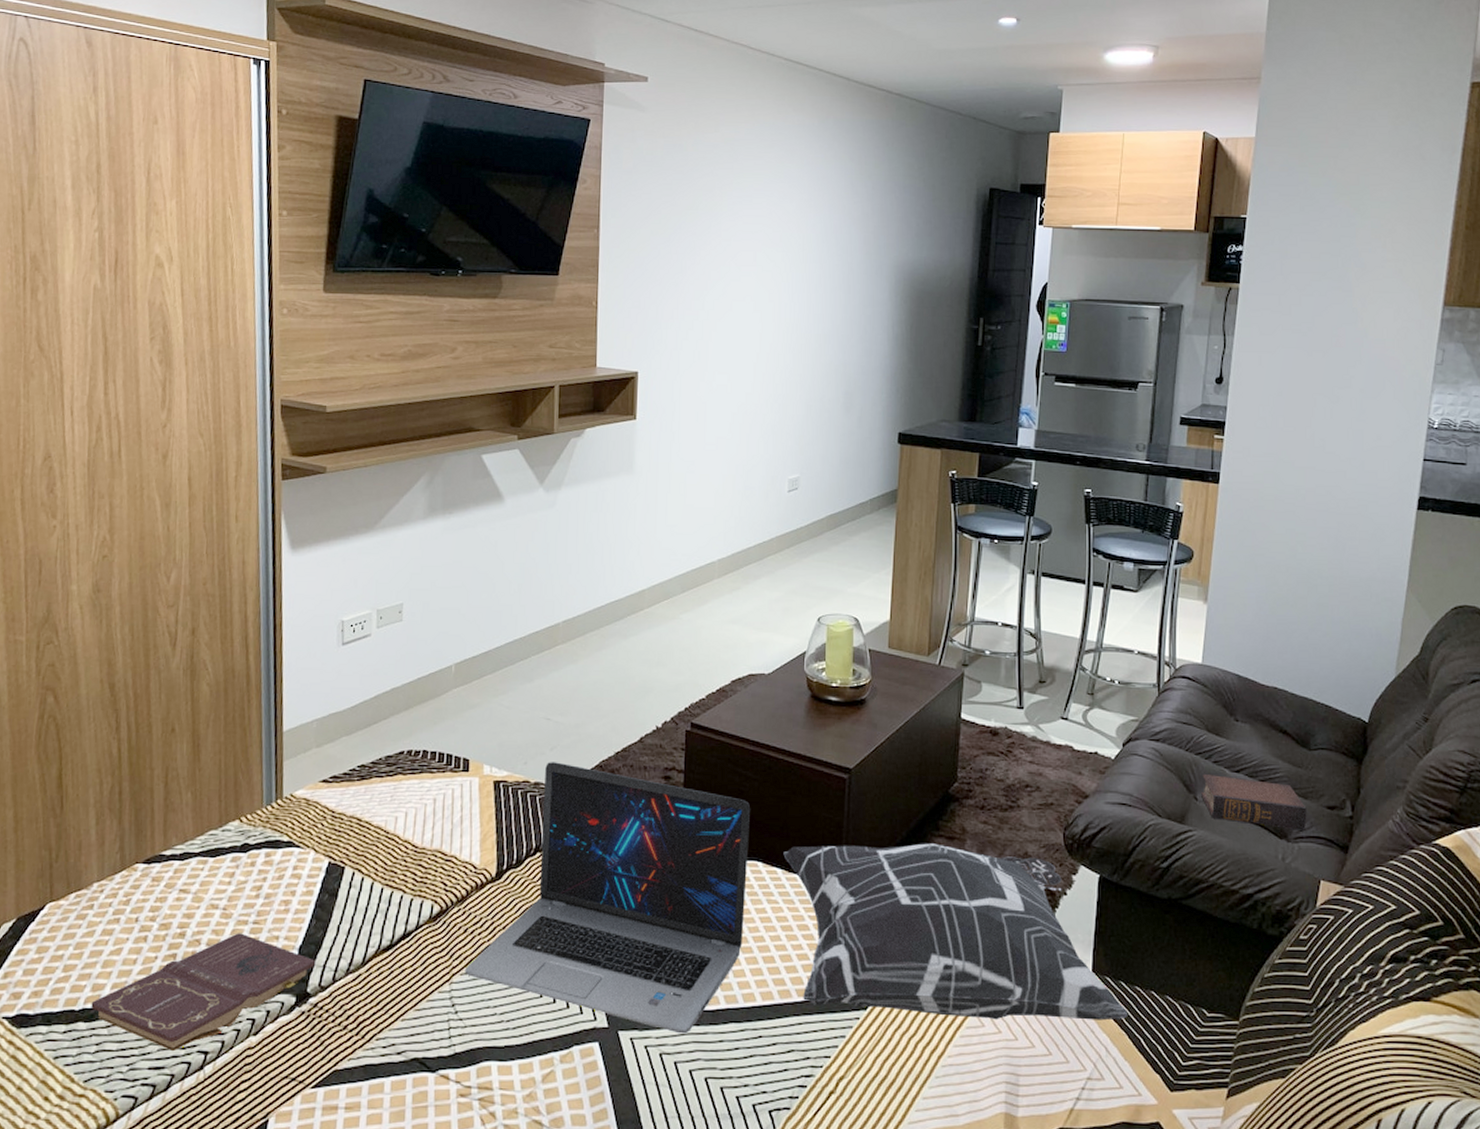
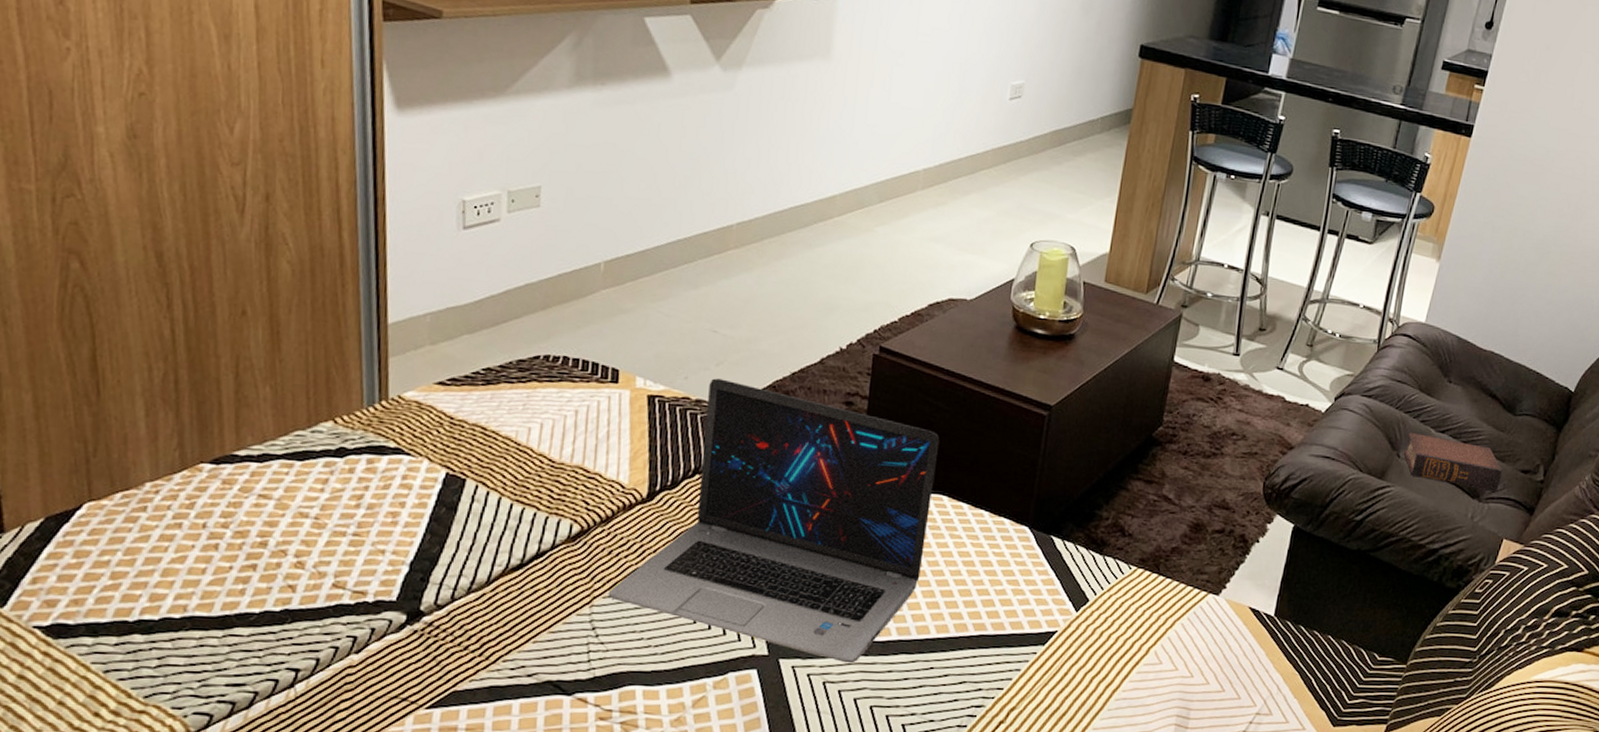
book: present [91,933,315,1052] -> none [149,545,429,668]
decorative pillow: present [783,843,1128,1021] -> none [971,482,1304,661]

